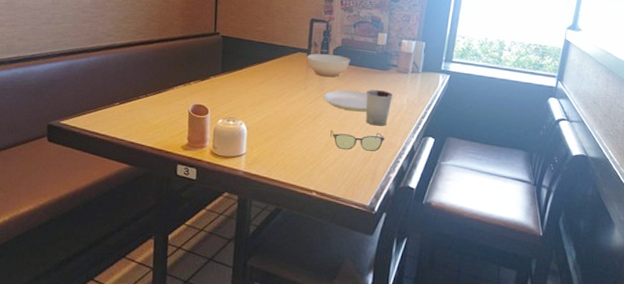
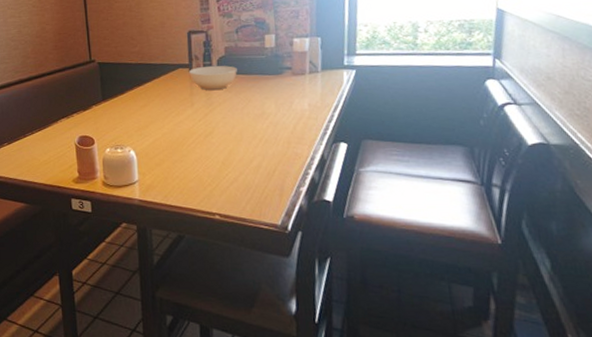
plate: present [323,90,367,112] -> none [212,101,263,124]
glasses: present [330,129,386,152] -> none [226,144,289,167]
cup: present [365,90,394,126] -> none [260,97,292,137]

